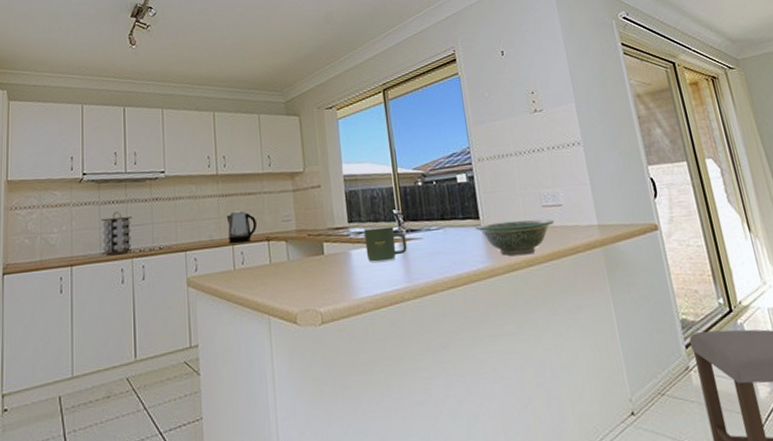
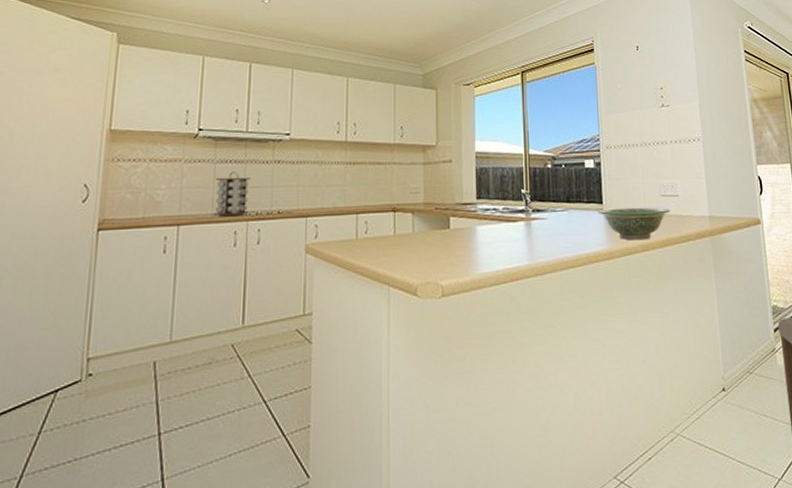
kettle: present [226,210,258,245] -> none [352,180,385,213]
mug: present [364,226,407,263] -> none [491,204,532,240]

